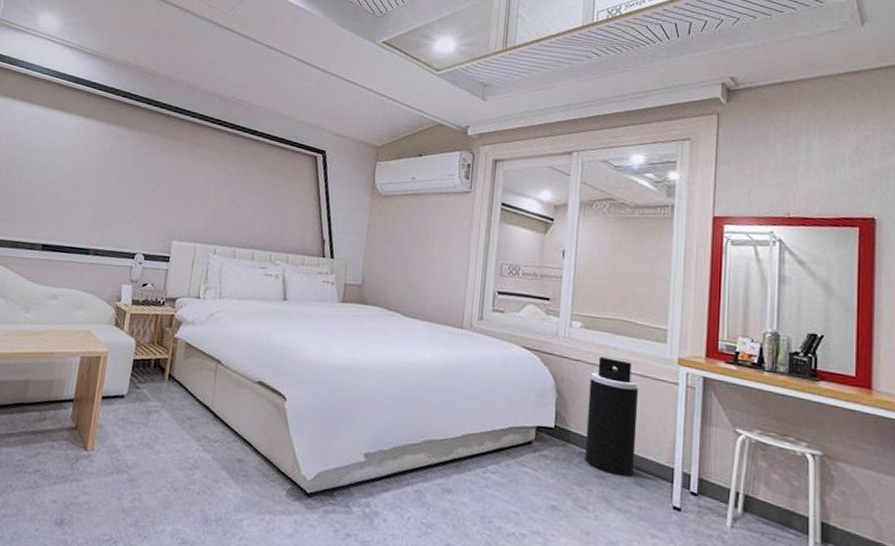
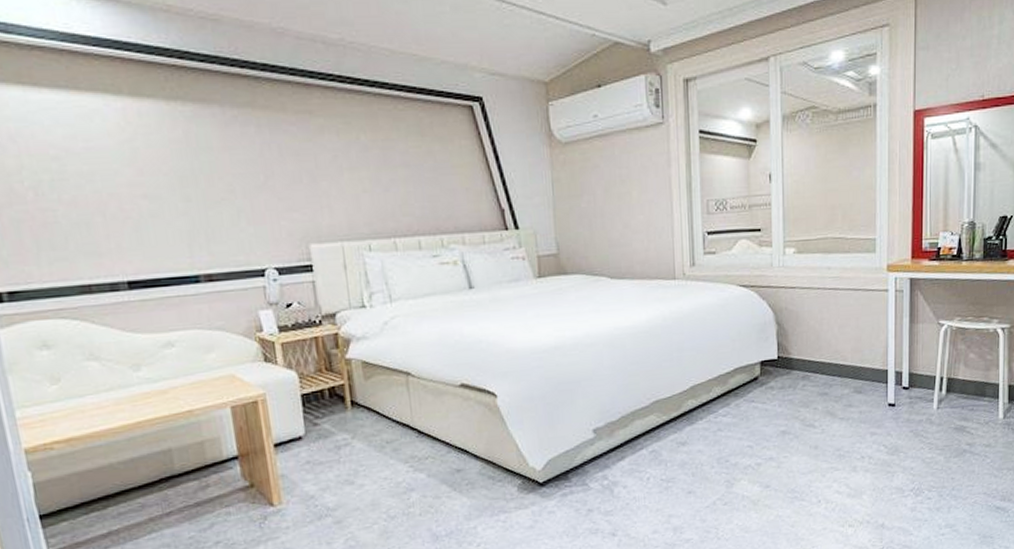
trash can: present [585,357,639,477] -> none [807,278,853,390]

